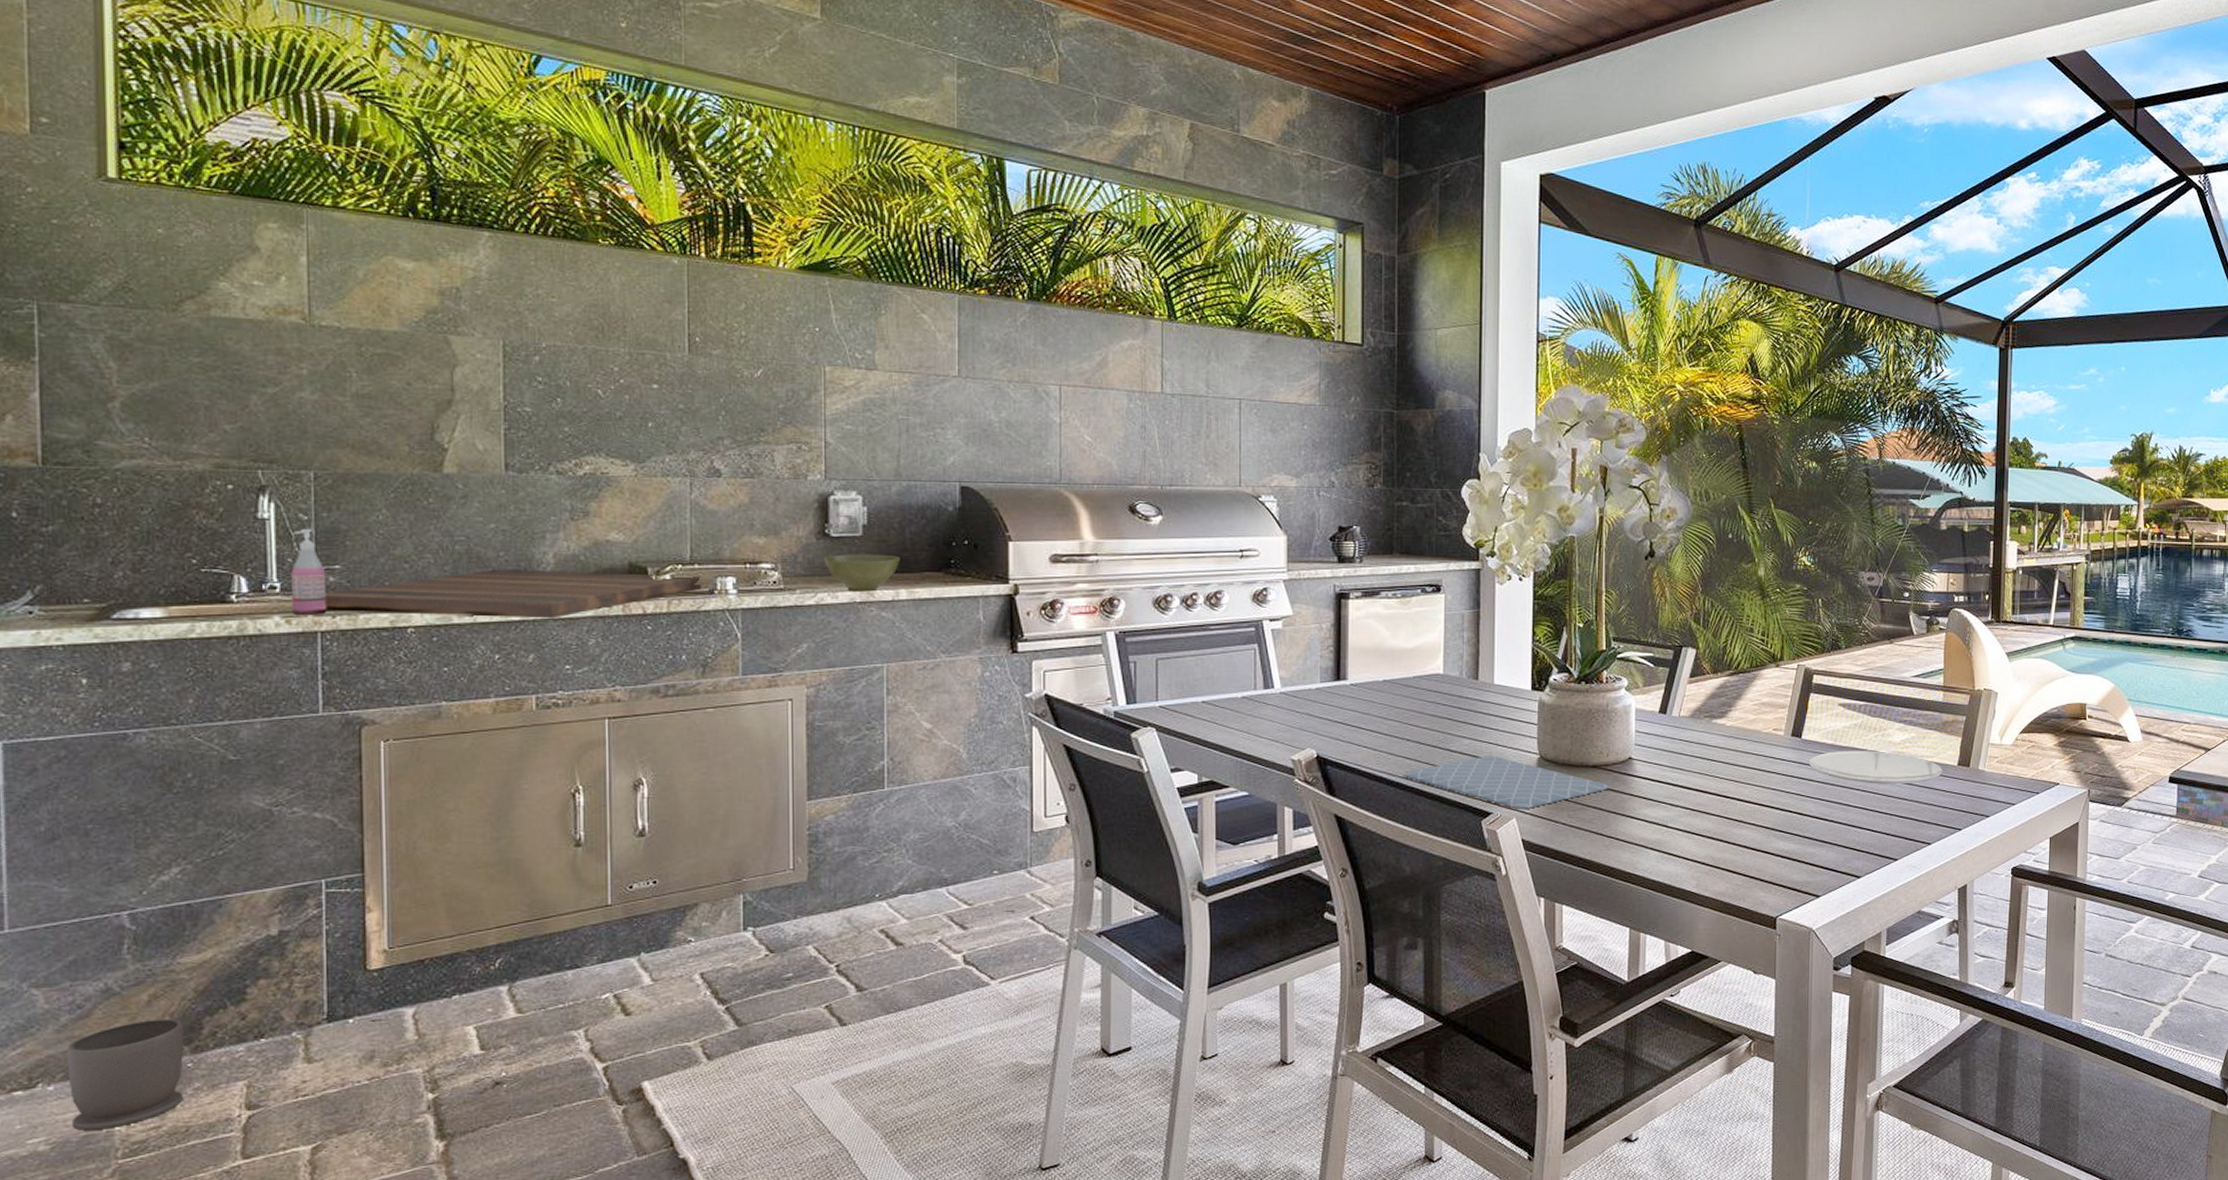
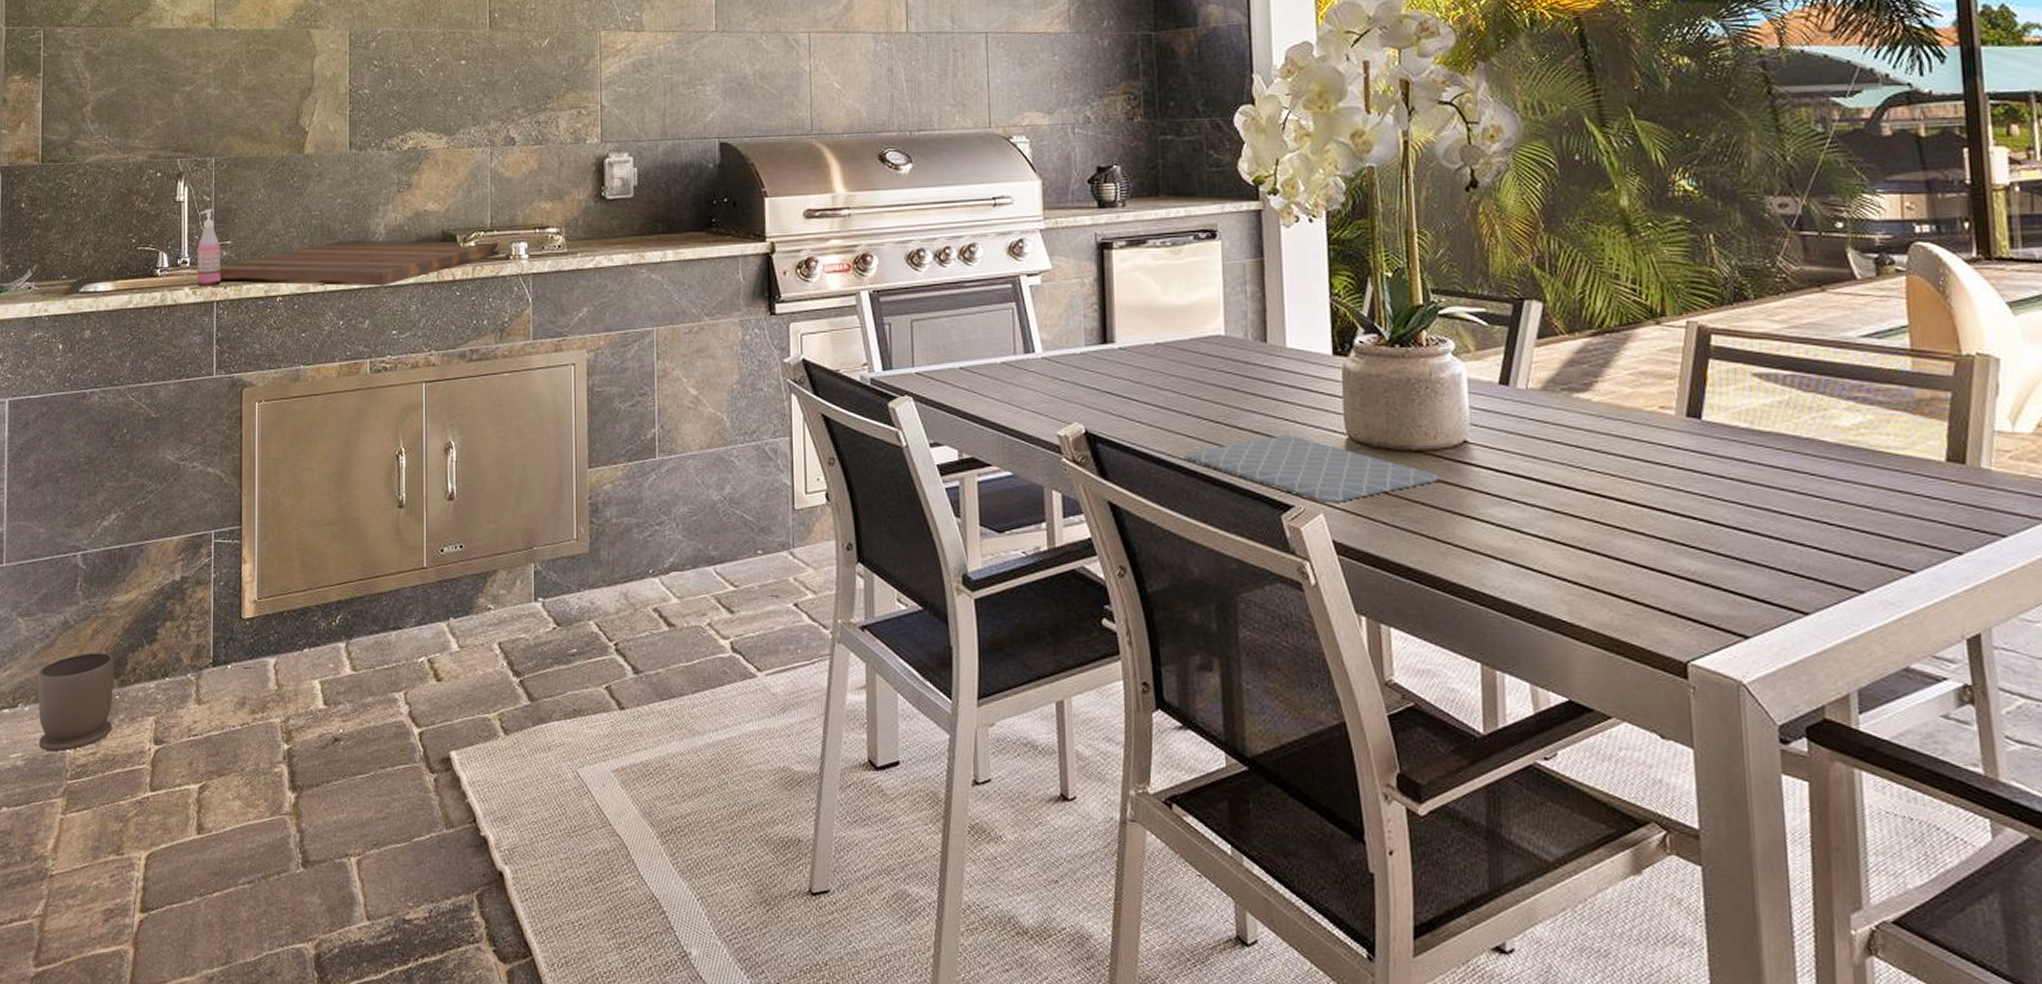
bowl: present [824,554,900,592] -> none [601,215,667,254]
plate: present [1808,751,1943,785] -> none [1714,438,1923,487]

